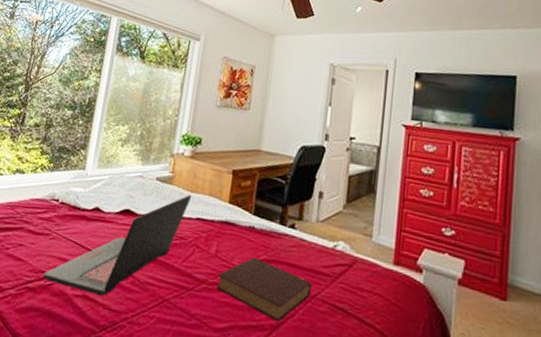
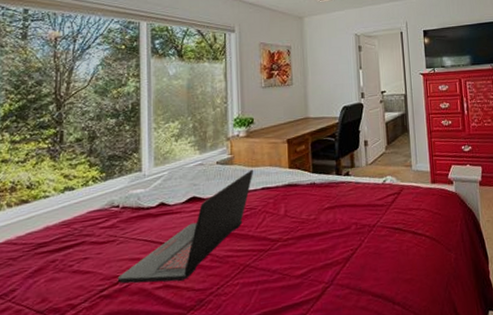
book: present [216,257,312,322] -> none [290,207,372,254]

